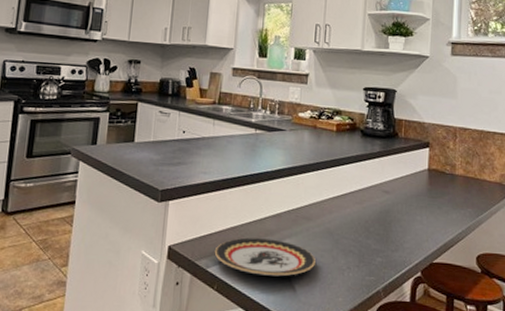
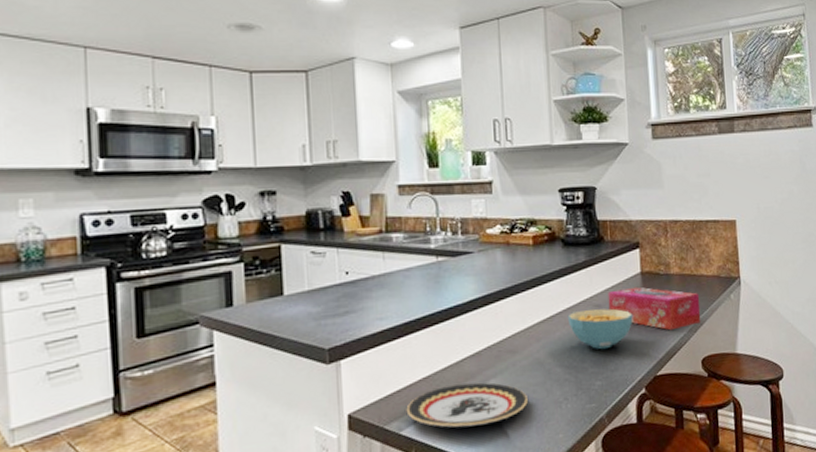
cereal bowl: none [358,193,417,231] -> present [567,308,633,350]
tissue box: none [395,180,481,225] -> present [608,286,701,331]

